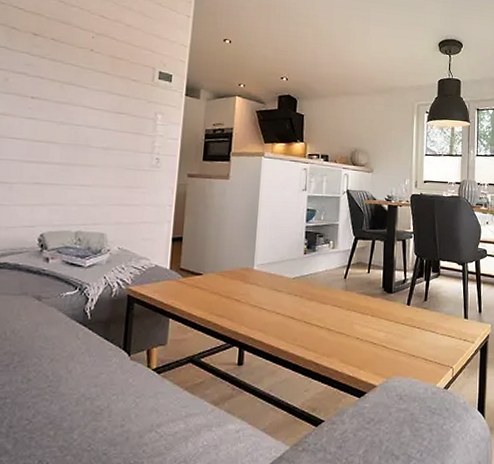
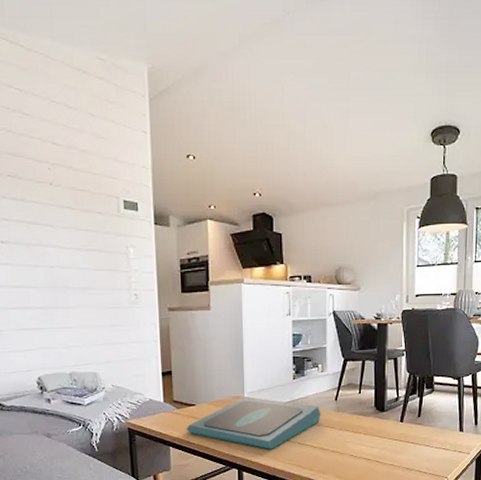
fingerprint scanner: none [189,269,330,327] -> present [186,396,321,450]

